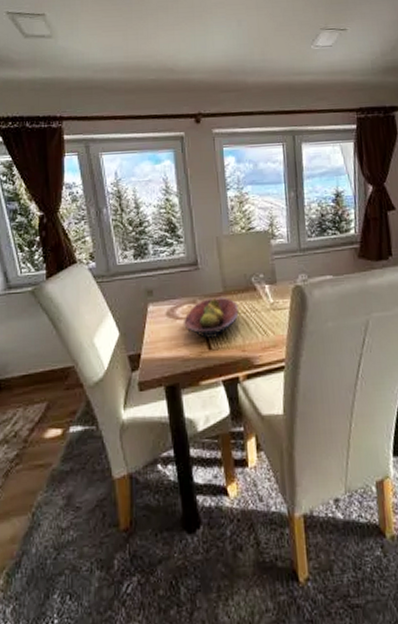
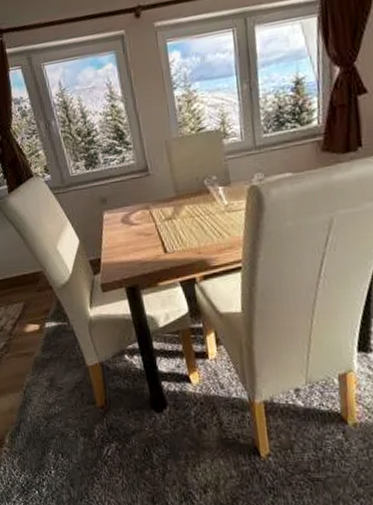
fruit bowl: present [184,298,239,339] -> none [138,202,193,243]

